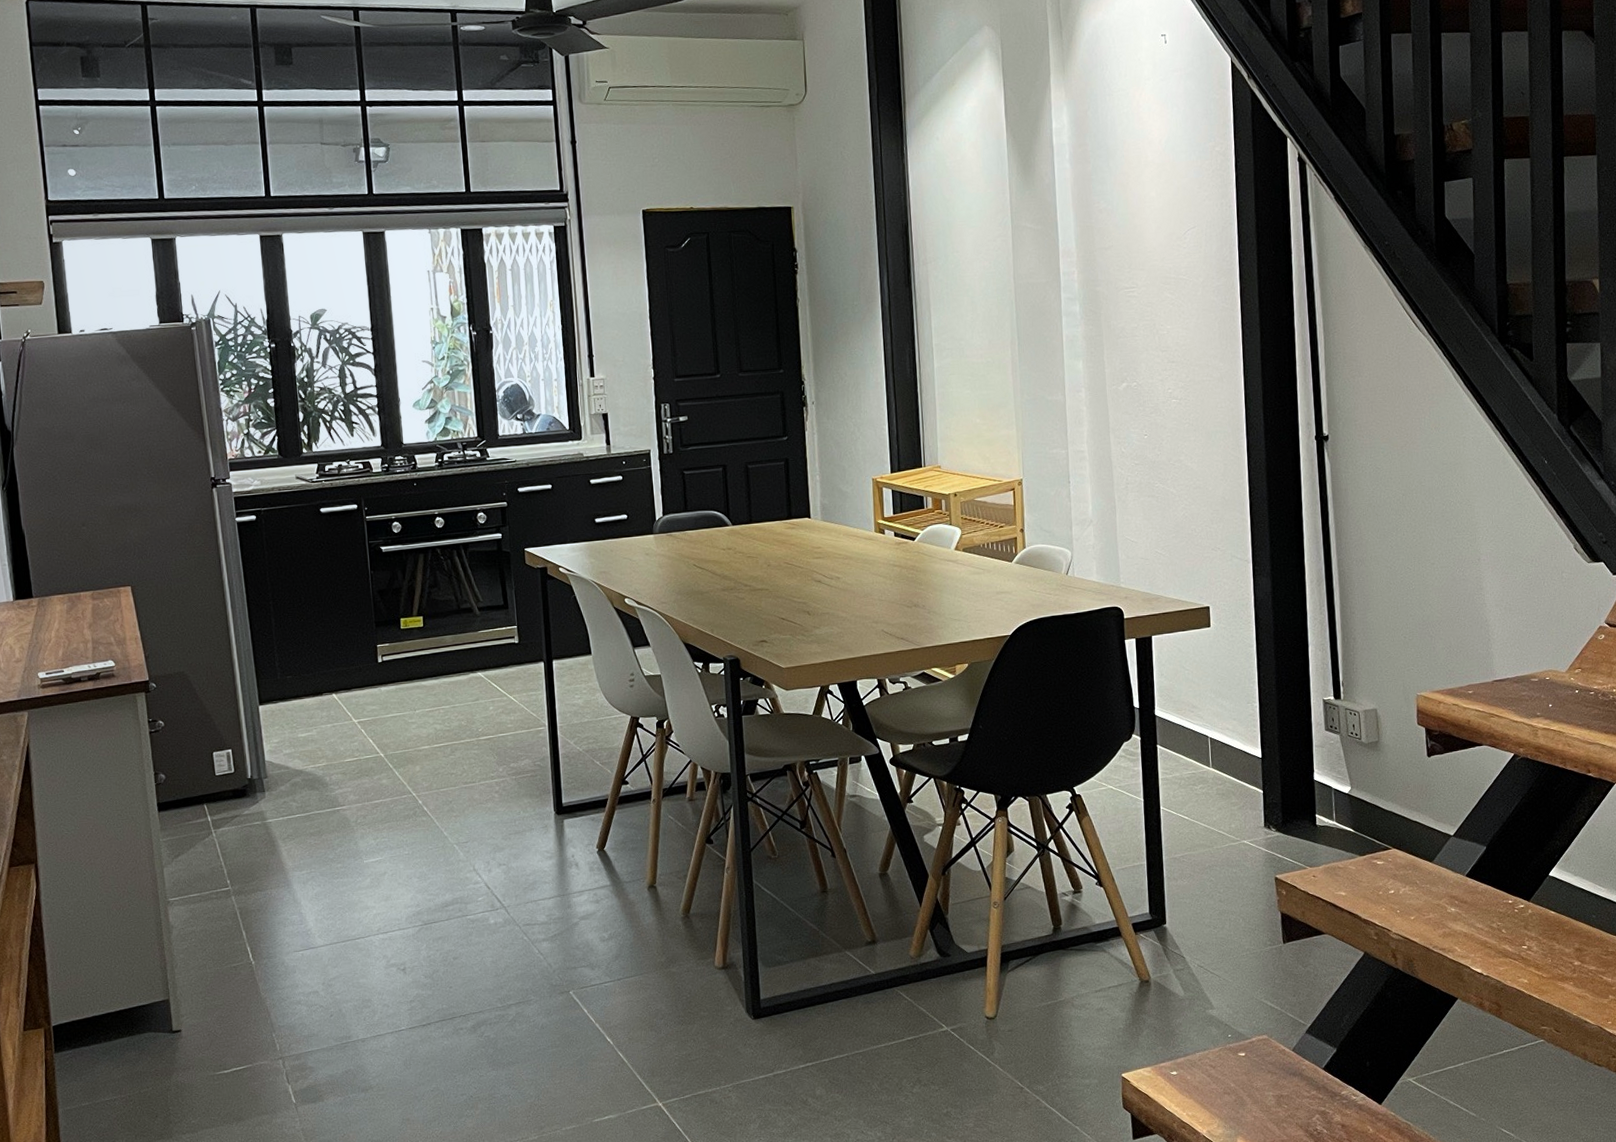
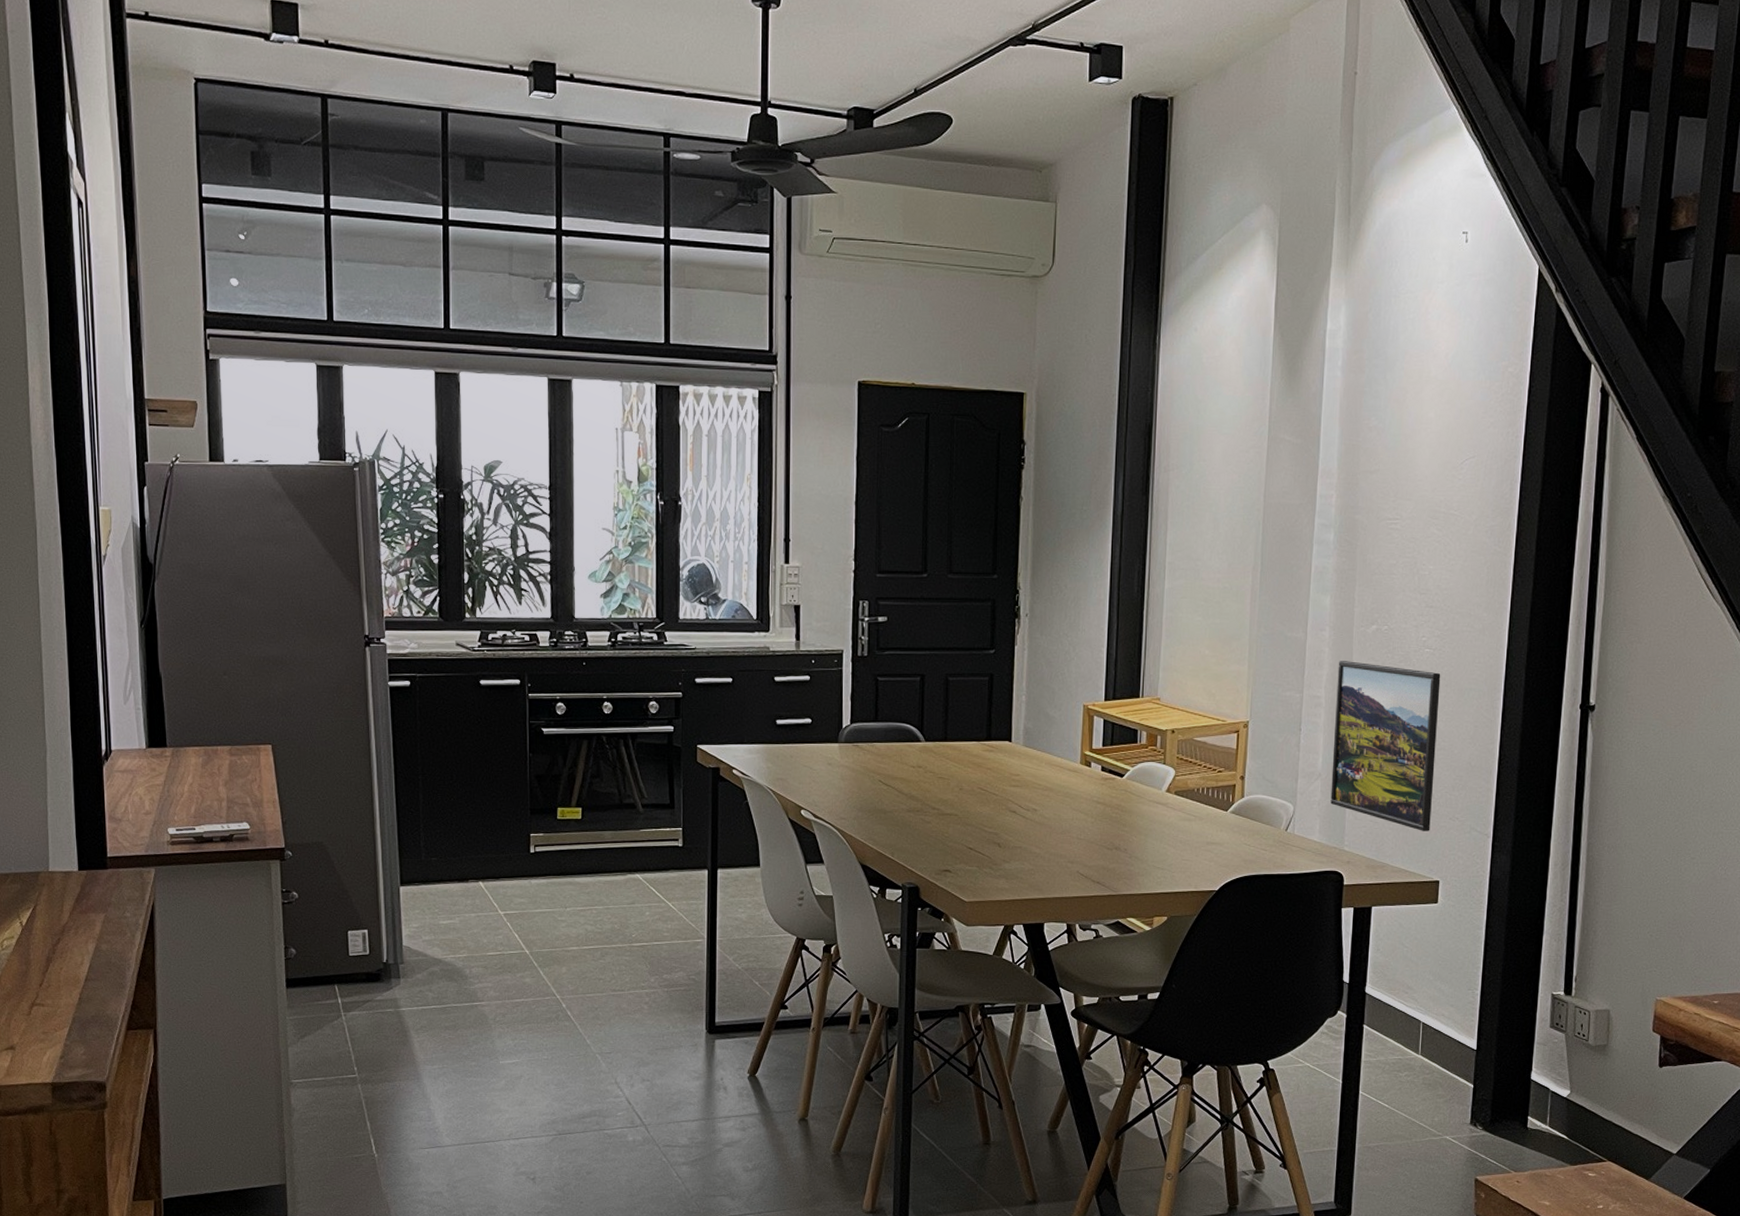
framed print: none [1096,416,1196,563] -> present [1330,661,1441,831]

